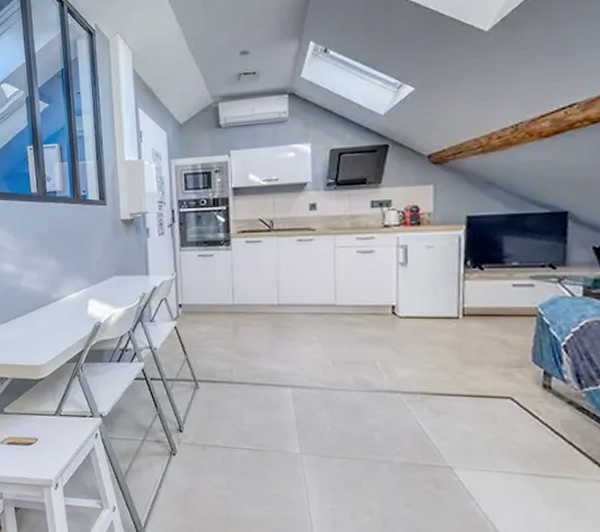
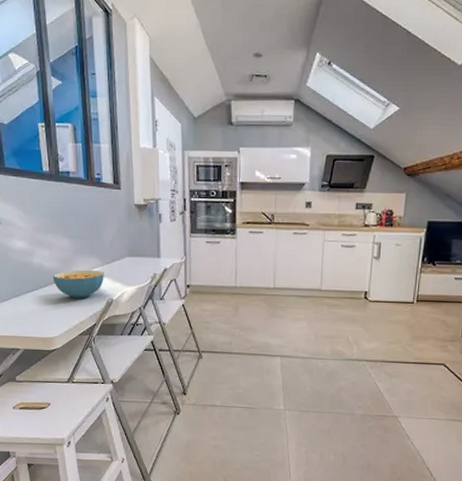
cereal bowl: none [40,291,91,322] -> present [52,269,104,298]

